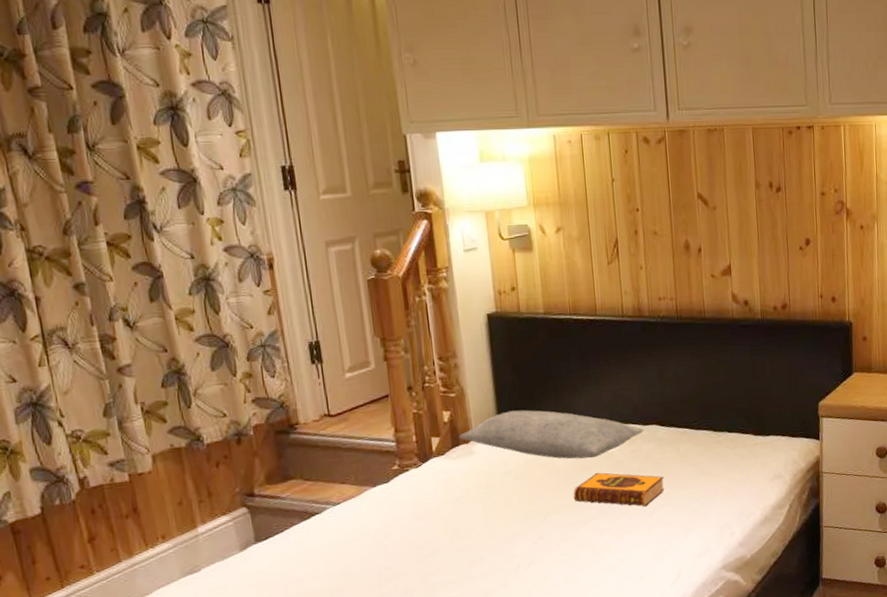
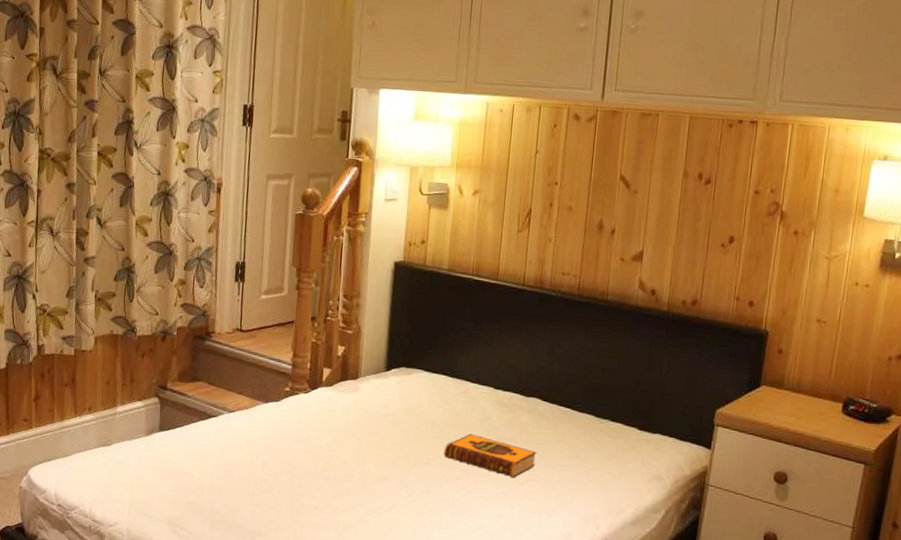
pillow: present [459,410,644,459] -> none [348,357,525,419]

